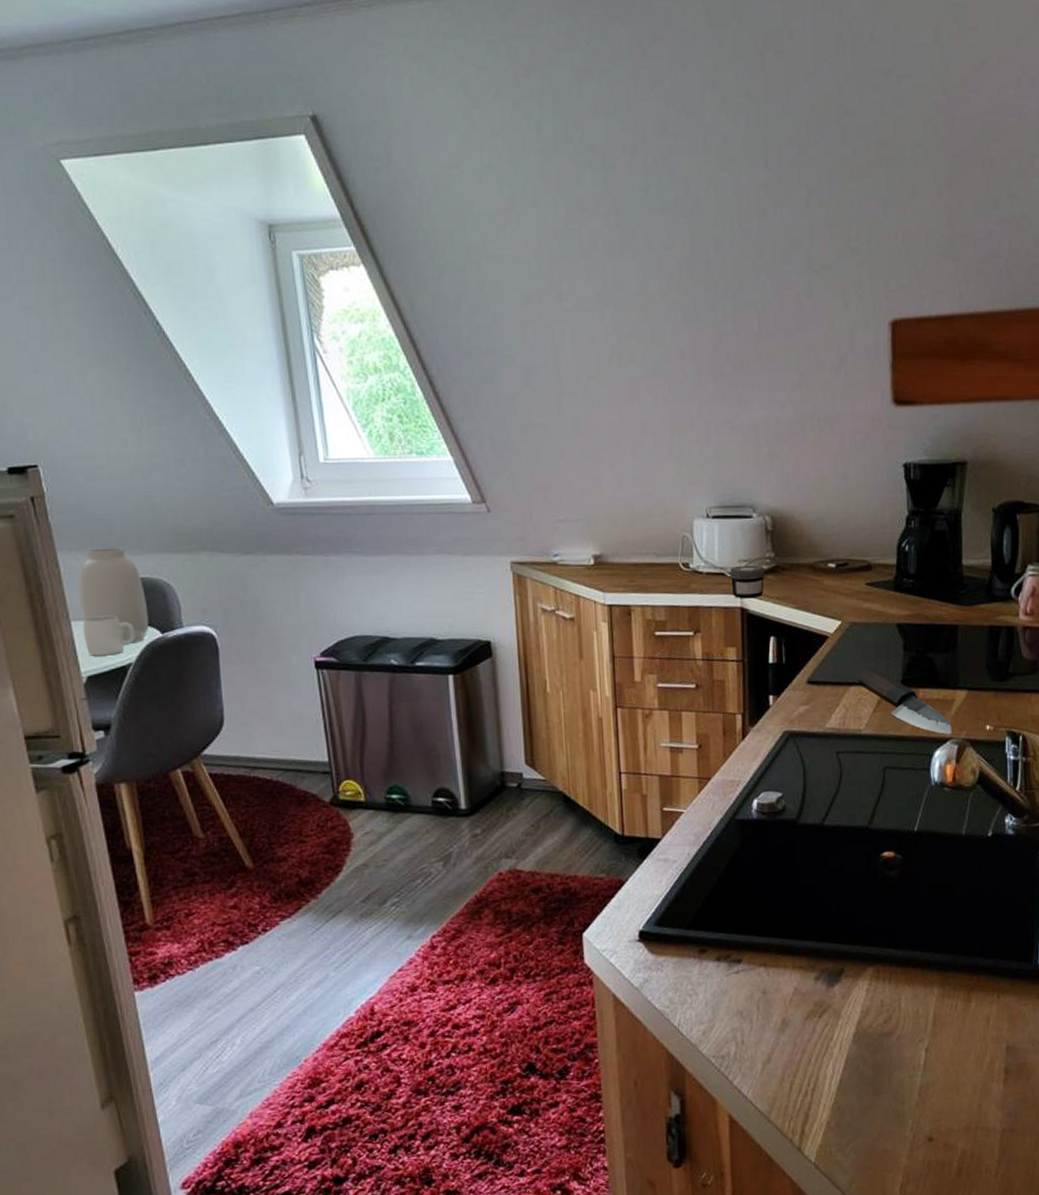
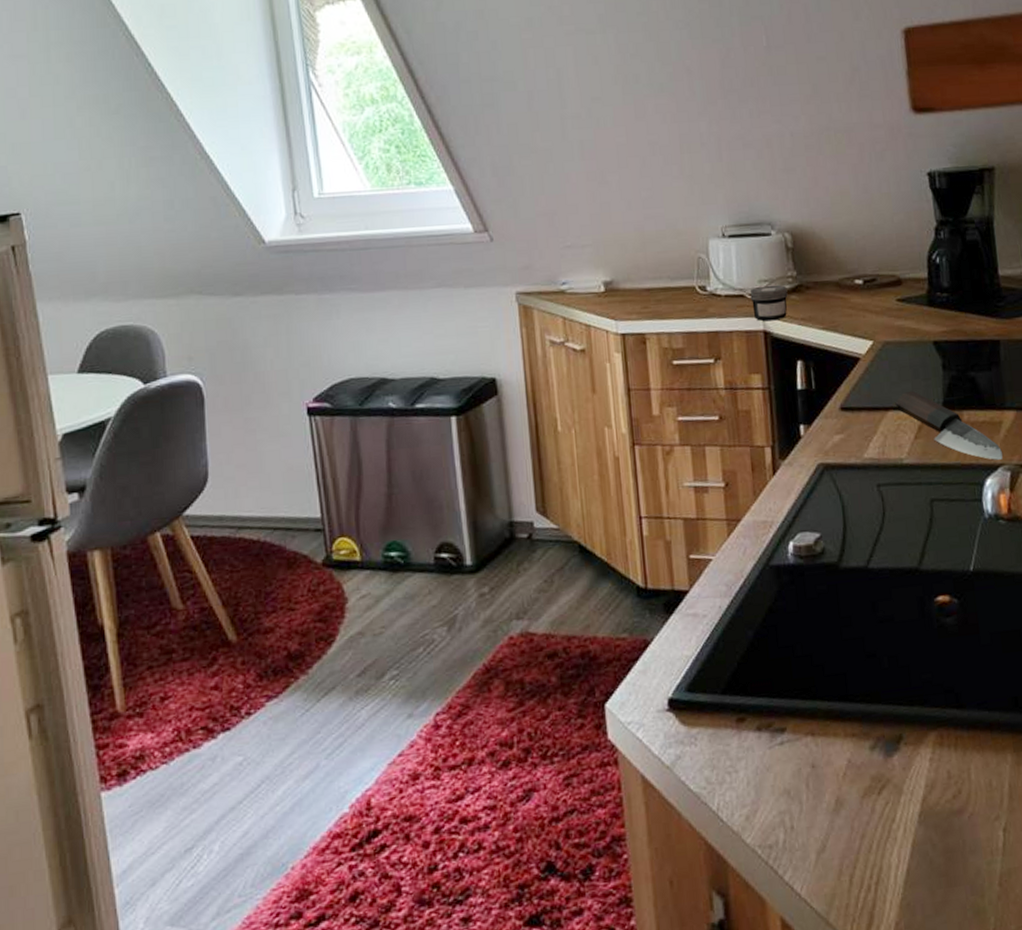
vase: present [78,547,149,644] -> none [57,295,131,397]
mug: present [83,615,135,656] -> none [61,366,115,412]

